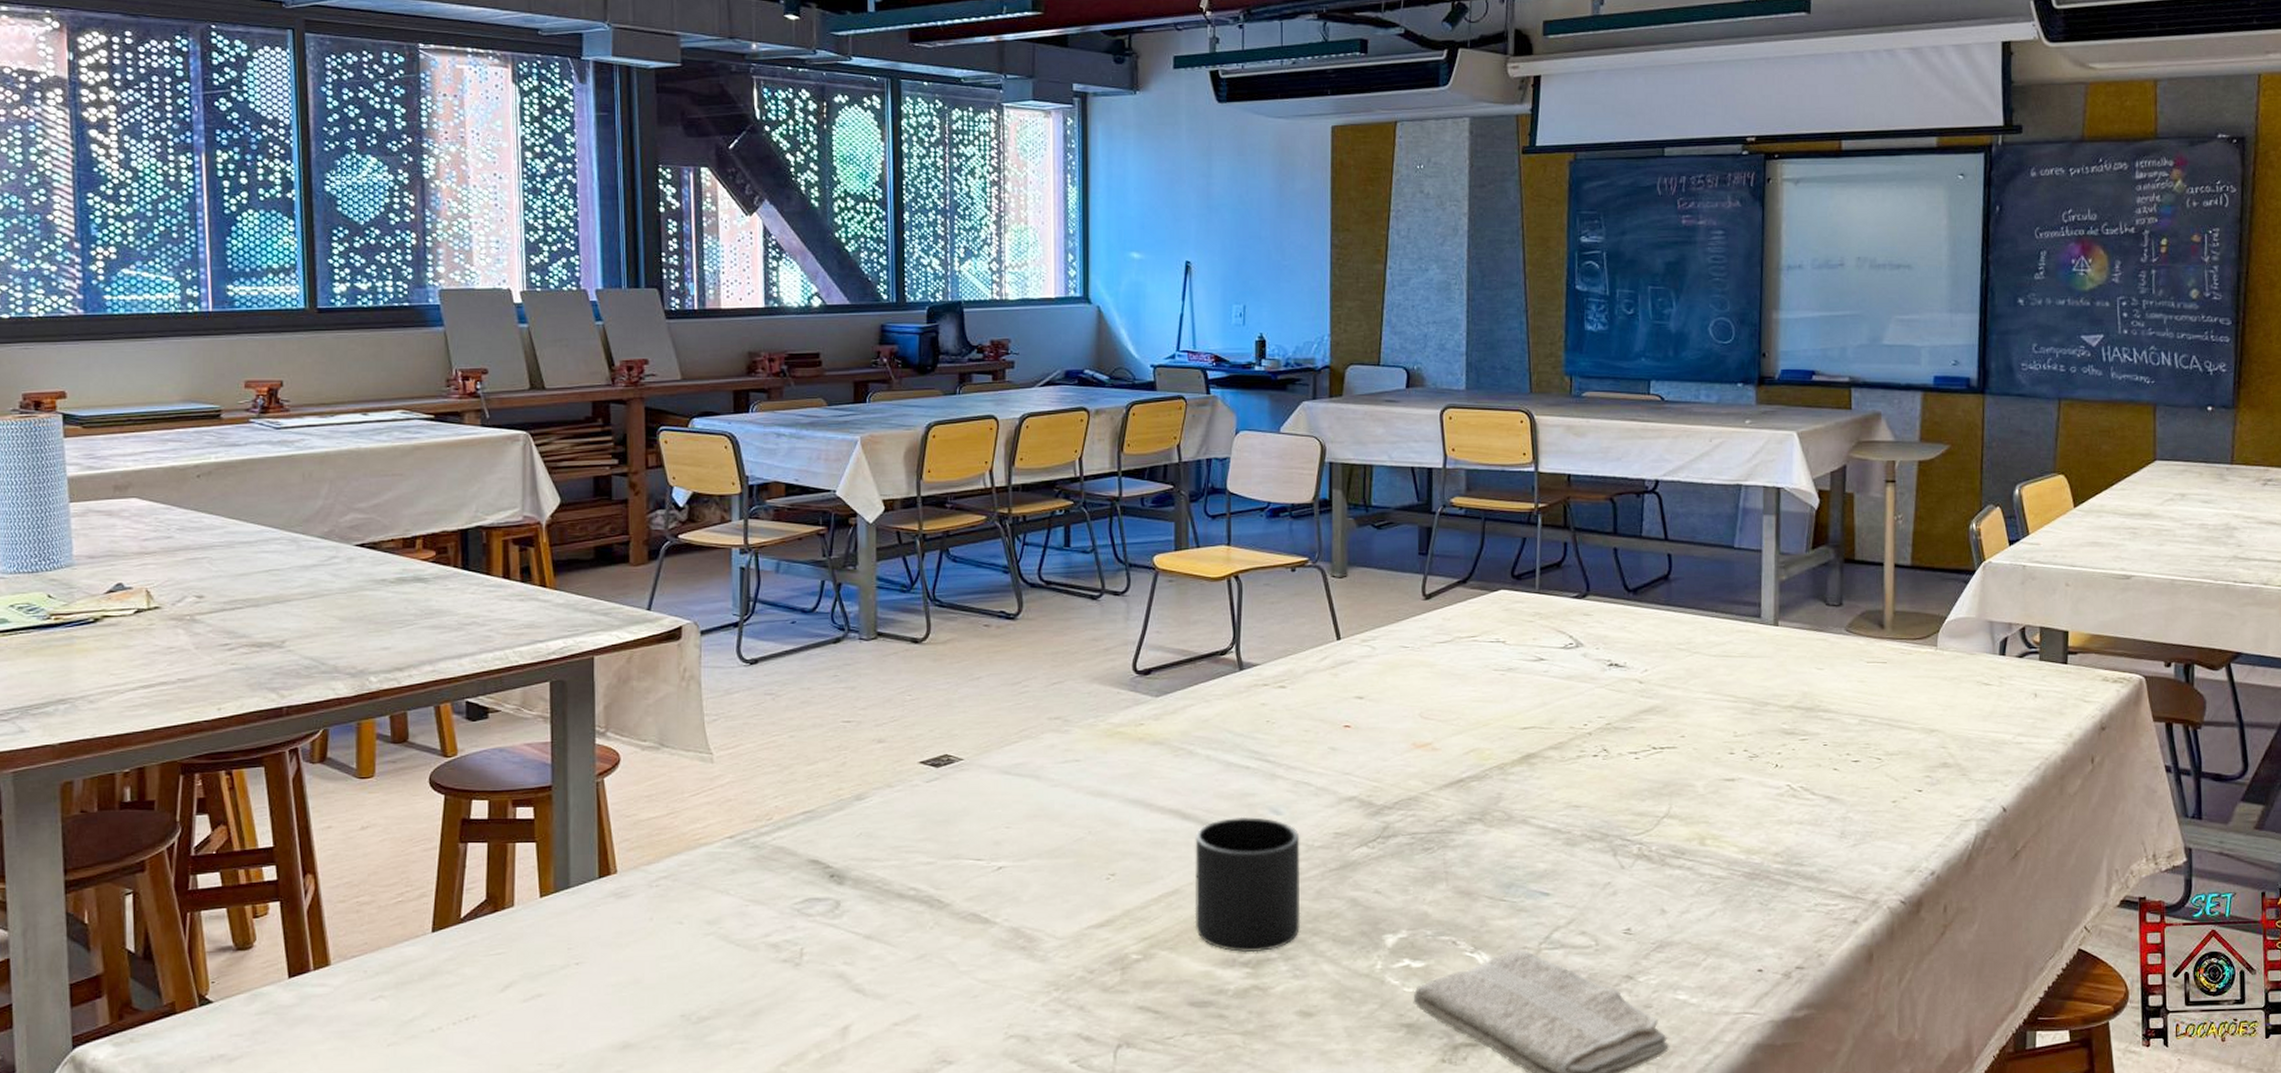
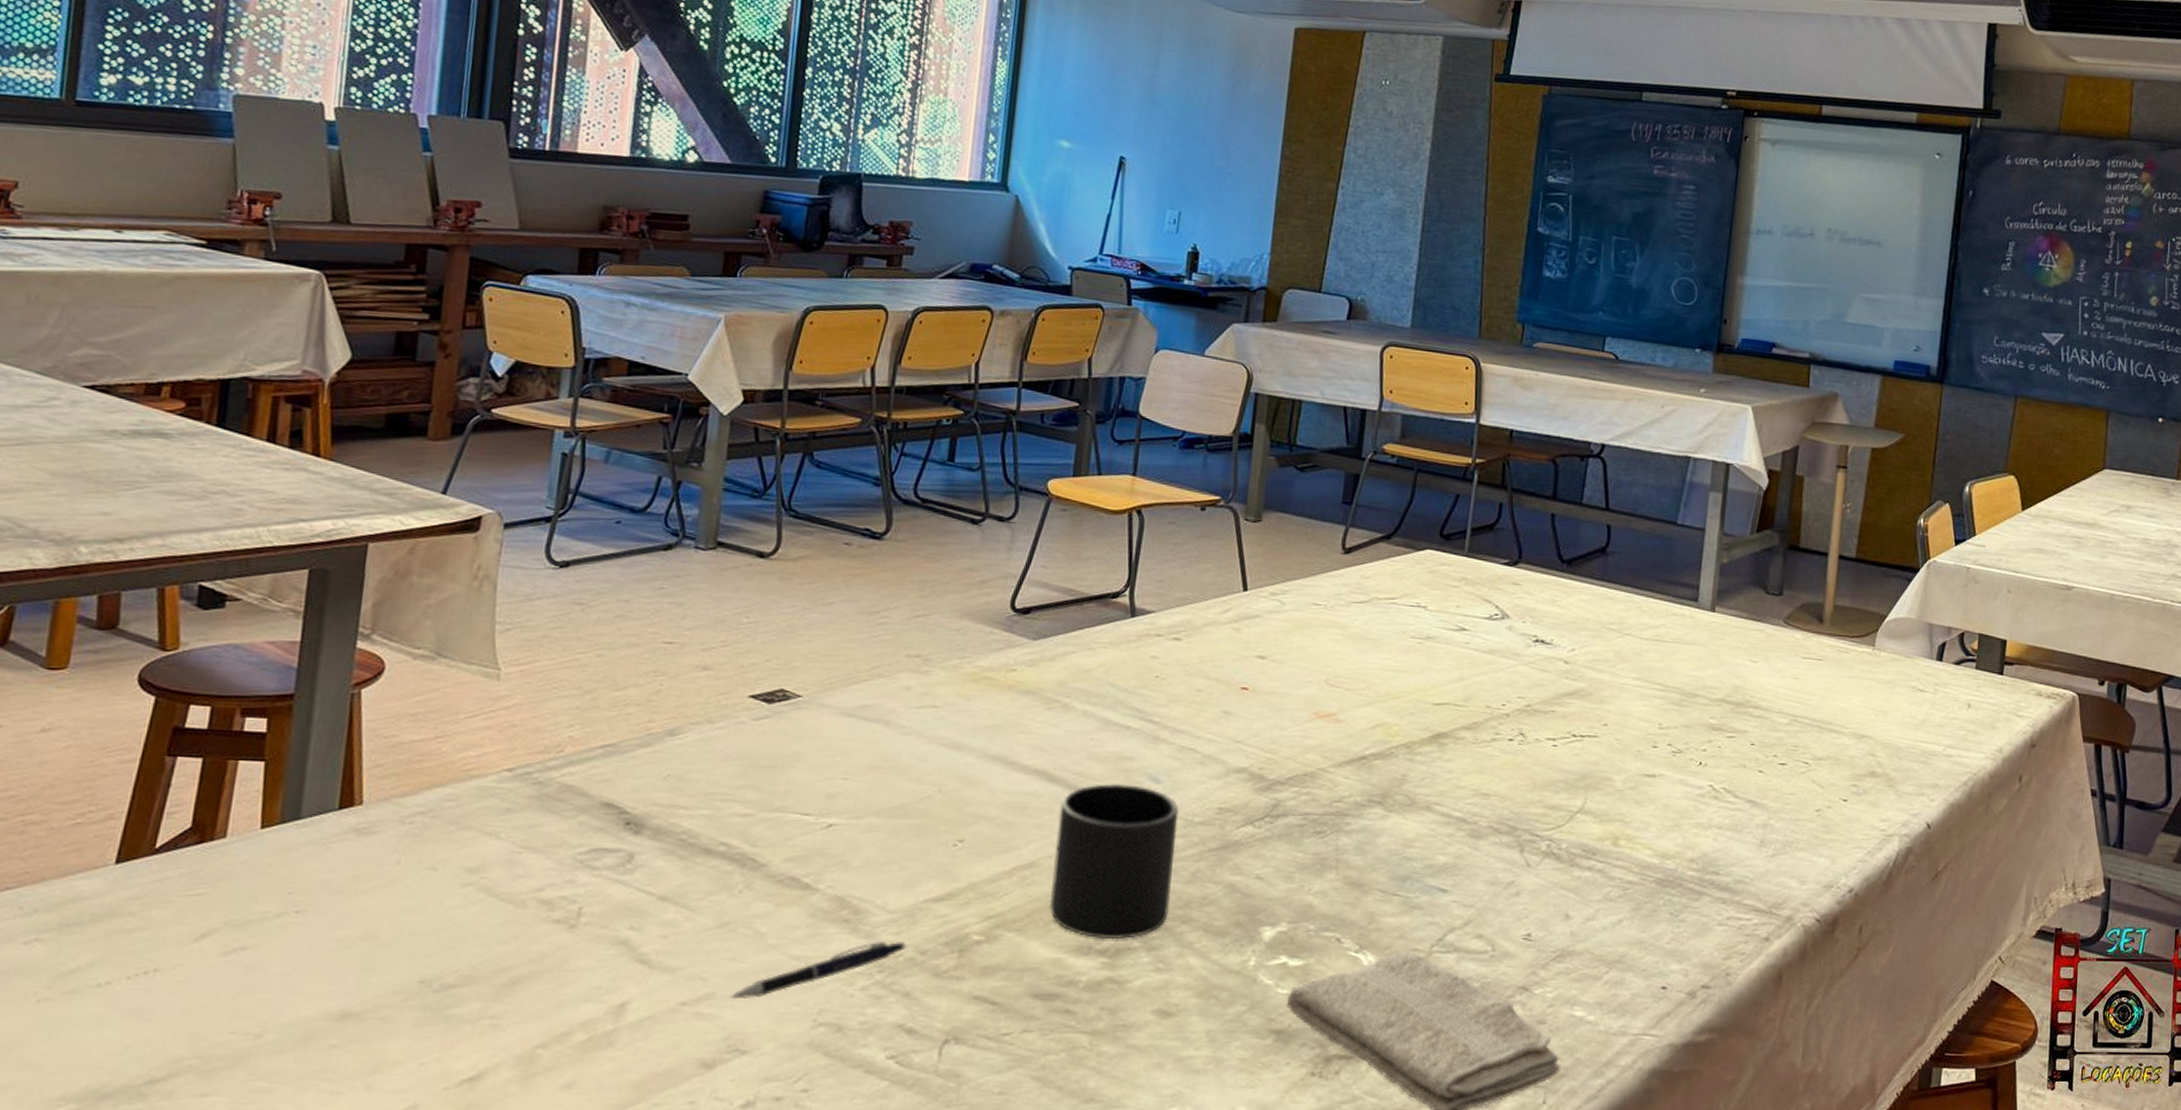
pen: none [933,964,1076,1019] -> present [729,941,906,1000]

